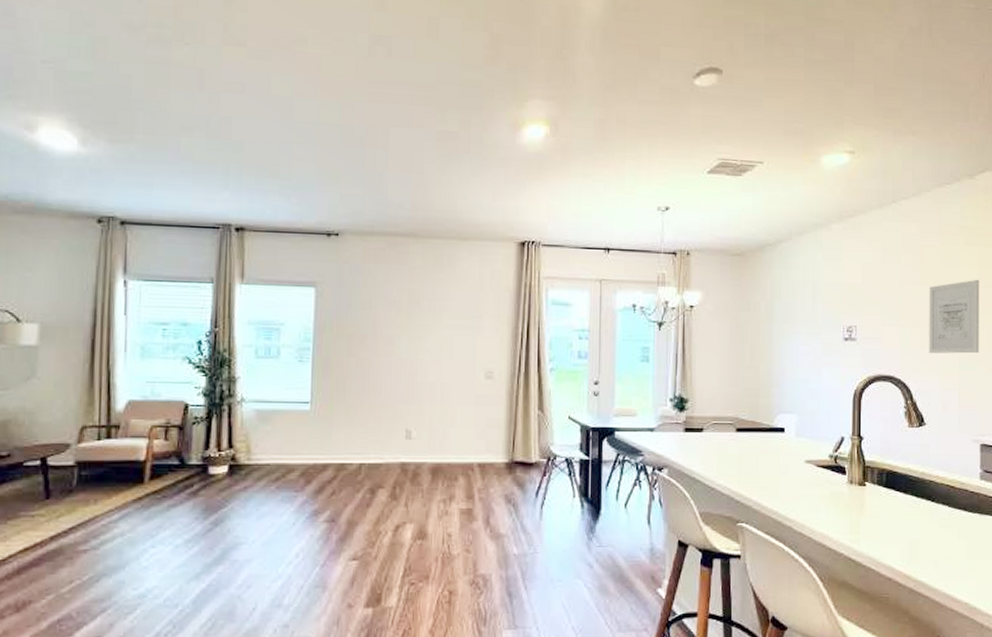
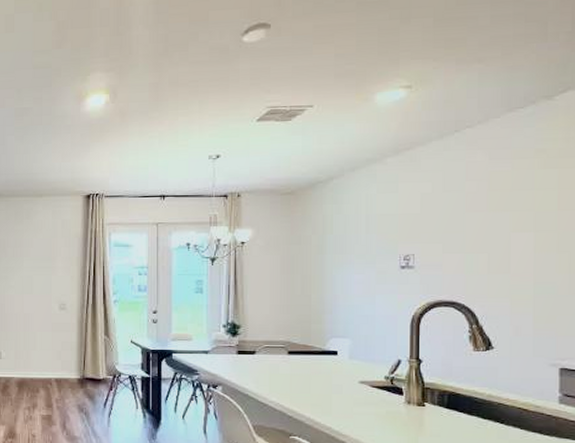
wall art: present [929,279,979,354] -> none [497,202,559,278]

